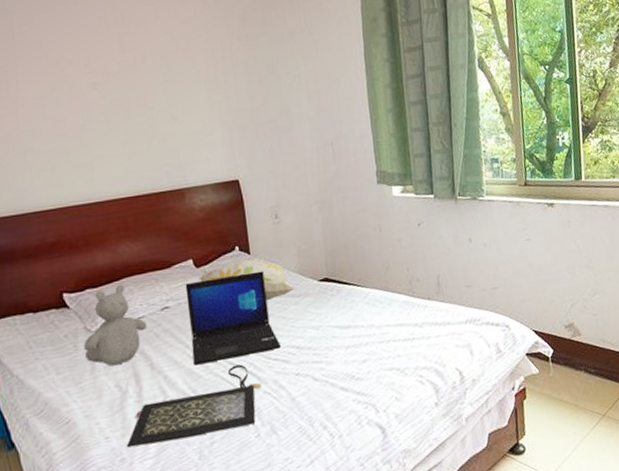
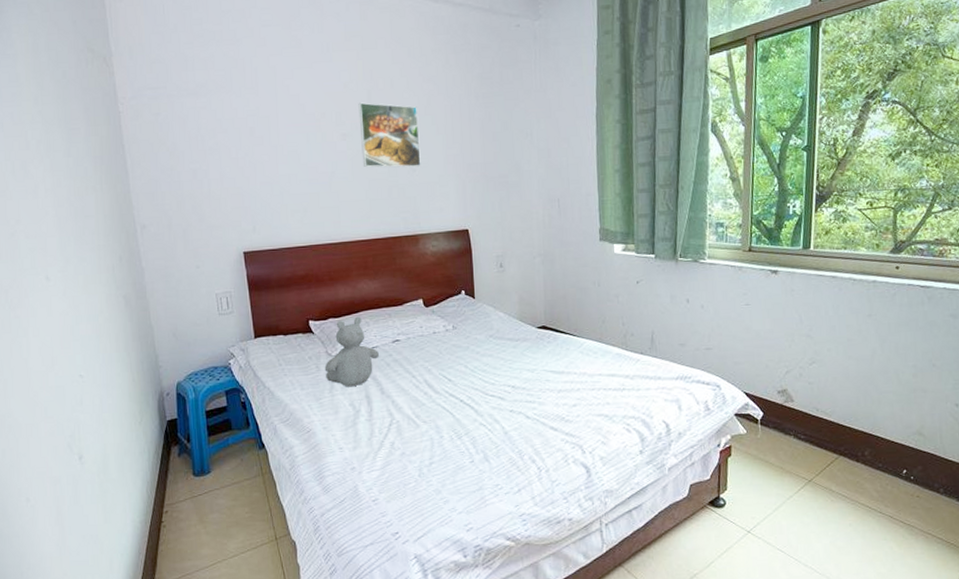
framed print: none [109,48,183,118] -> present [358,102,421,168]
clutch bag: present [127,364,262,448] -> none [358,397,478,459]
laptop: present [185,271,281,366] -> none [415,314,498,394]
decorative pillow: present [198,259,296,301] -> none [427,302,515,342]

